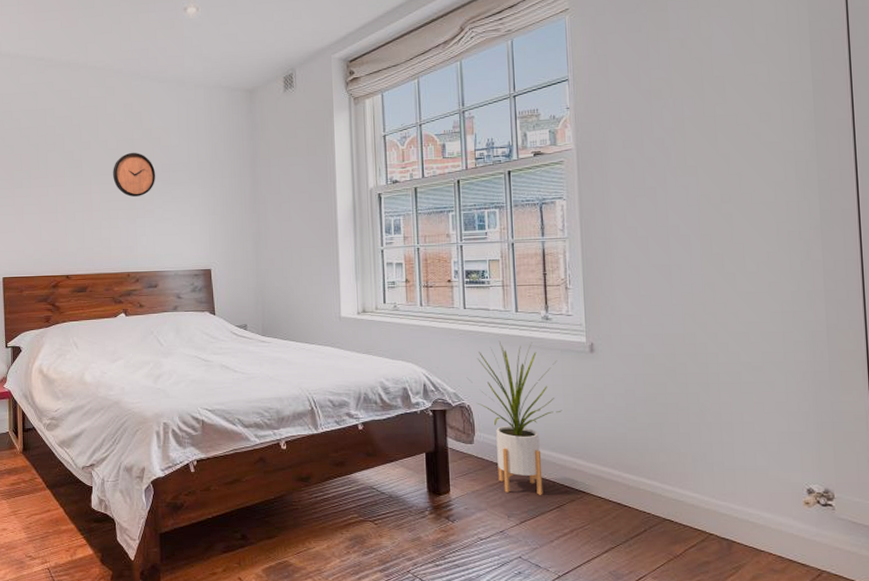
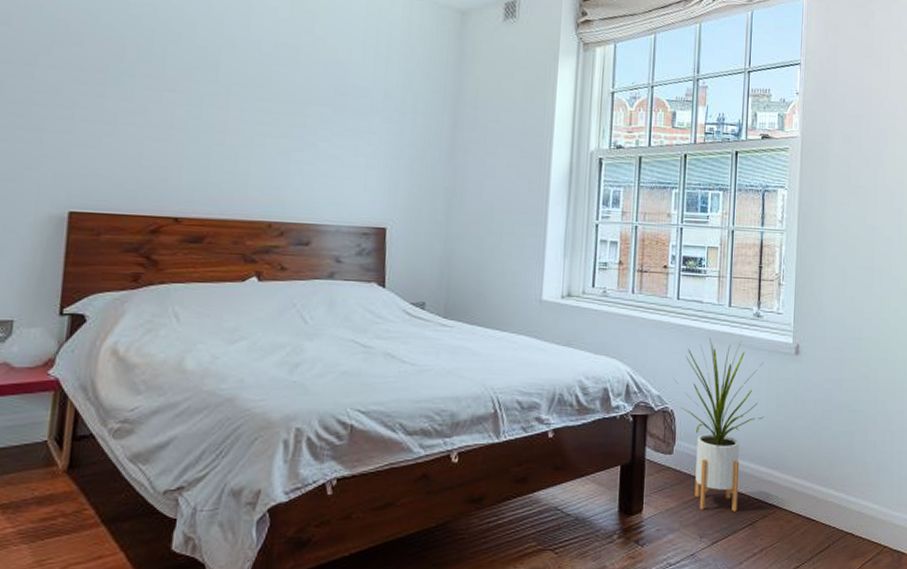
clock: present [113,152,156,198] -> none [263,62,326,123]

